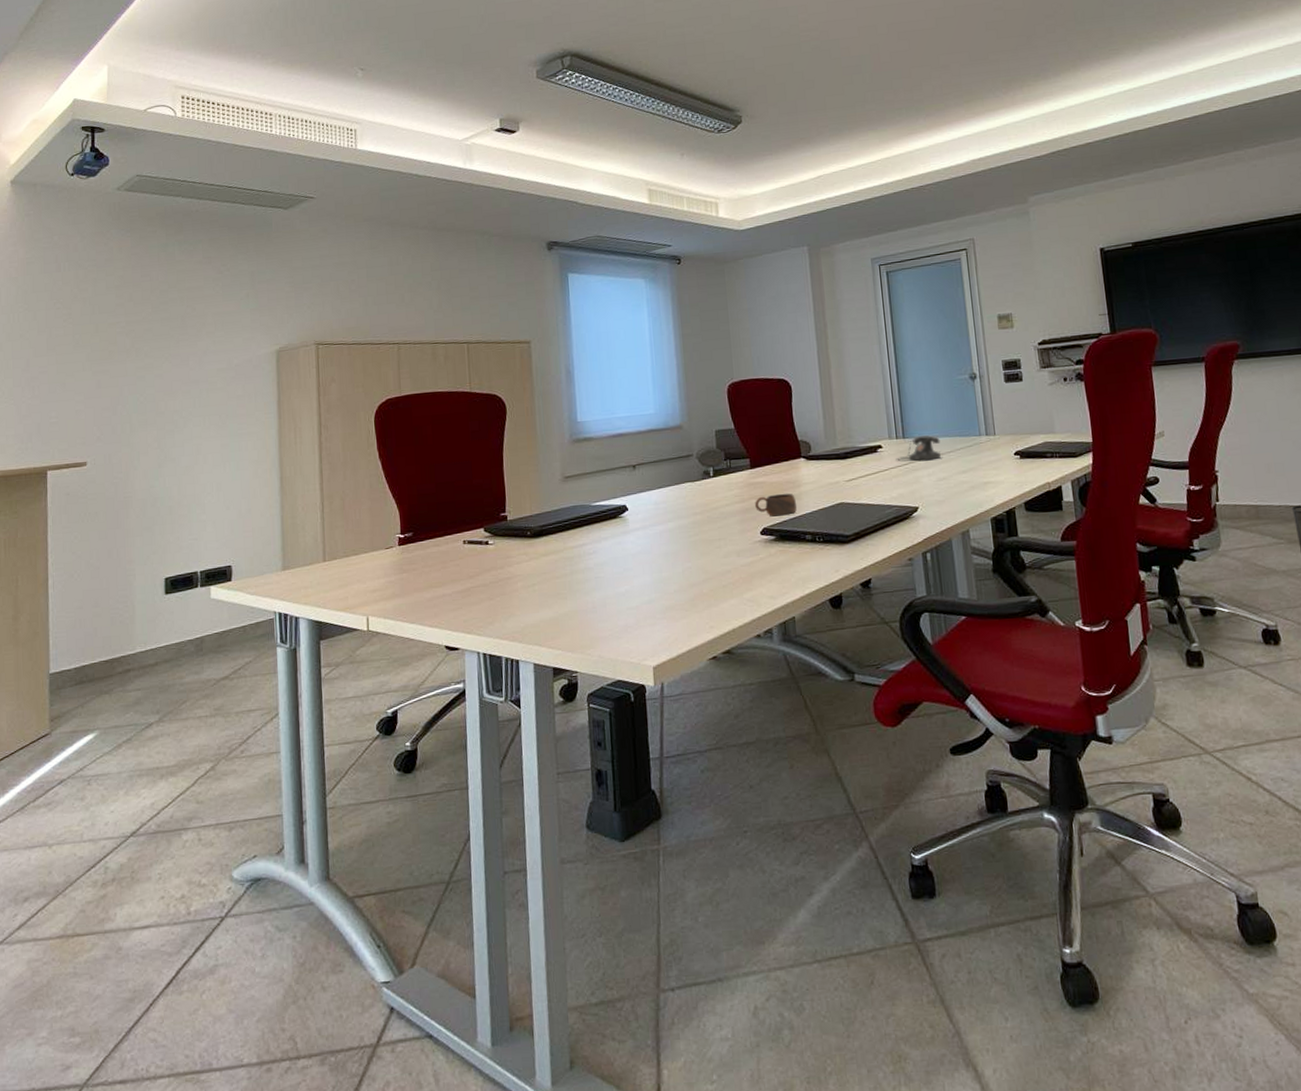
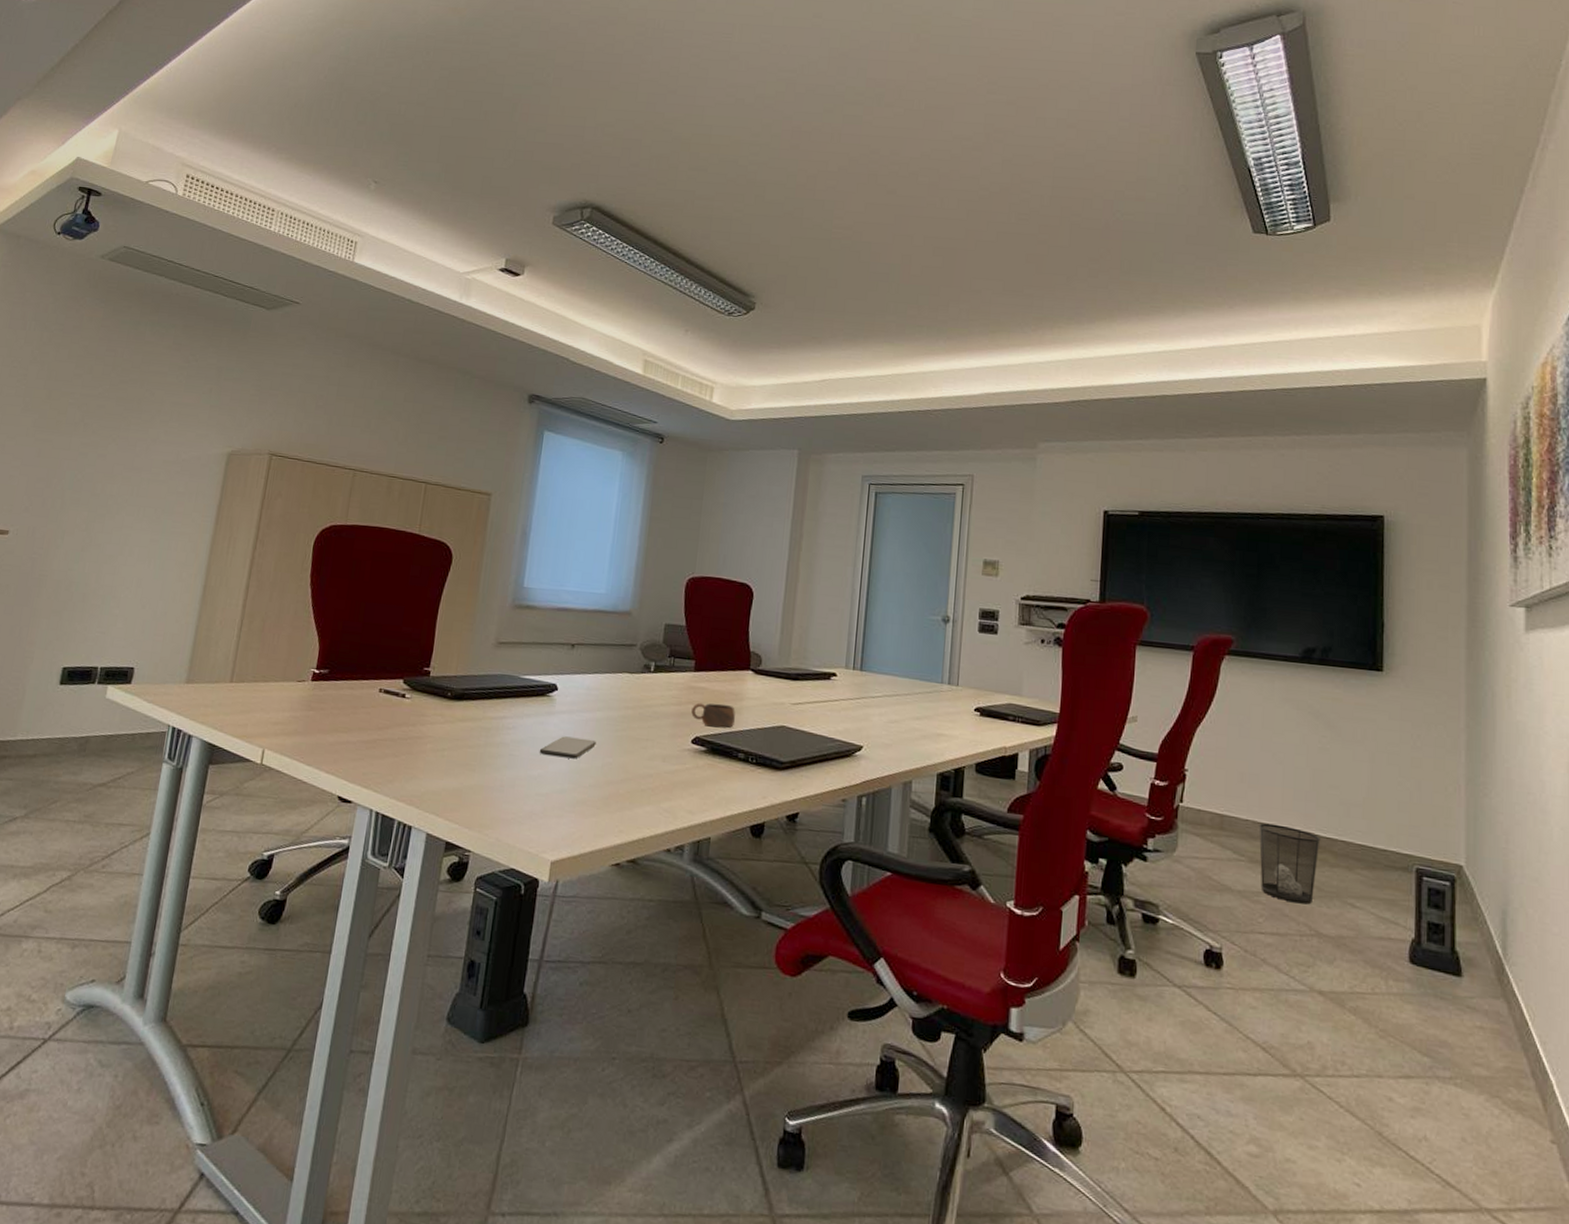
smartphone: none [622,549,673,572] -> present [539,736,596,759]
telephone: present [895,435,941,462] -> none [848,671,899,700]

